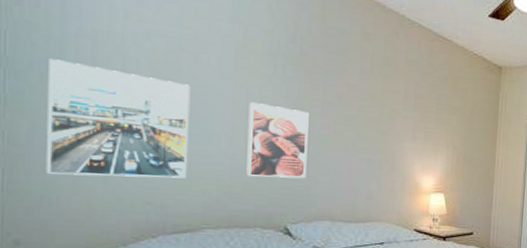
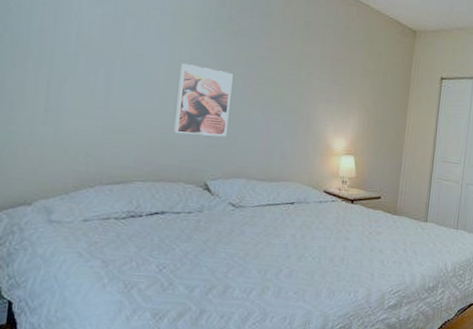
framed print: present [47,59,191,179] -> none [10,23,132,133]

